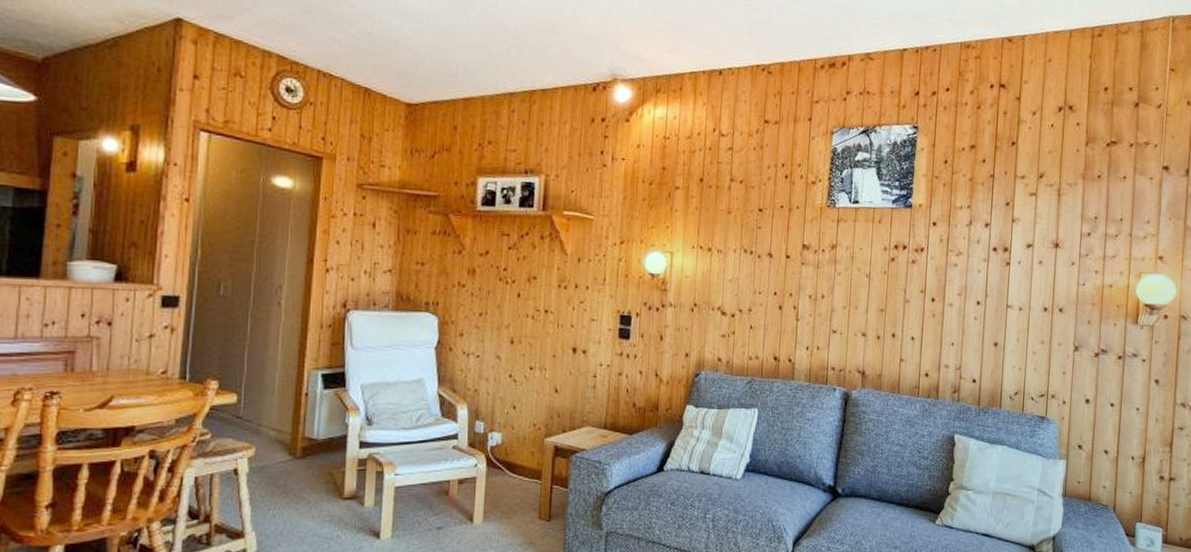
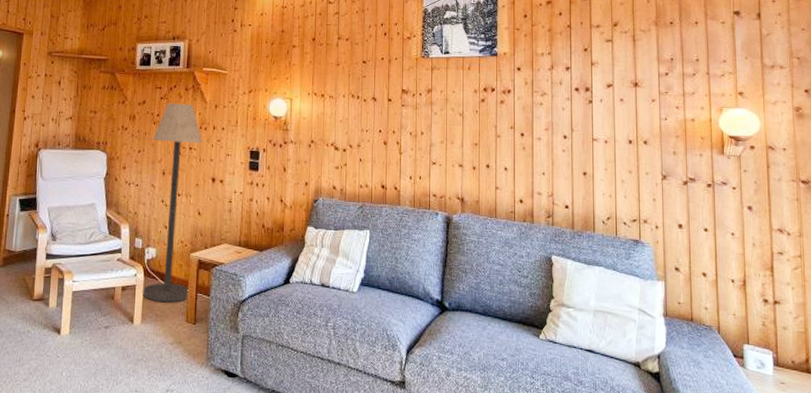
floor lamp: none [483,254,562,497] -> present [141,103,203,303]

